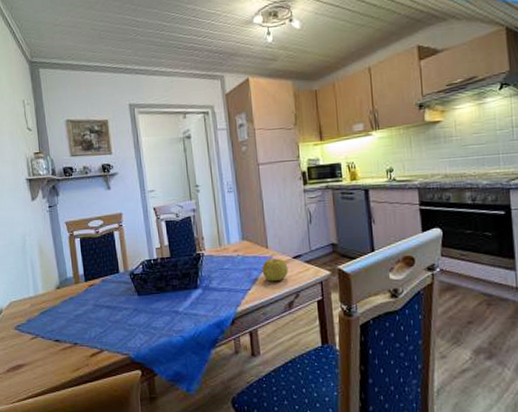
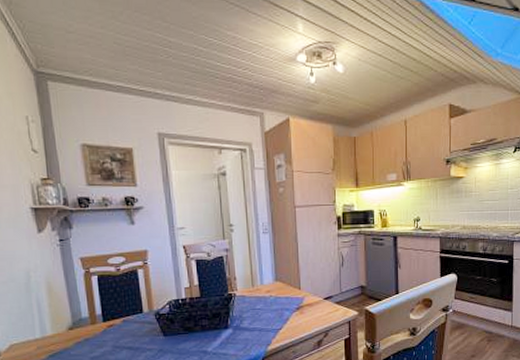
fruit: present [262,258,288,282] -> none [293,299,319,322]

